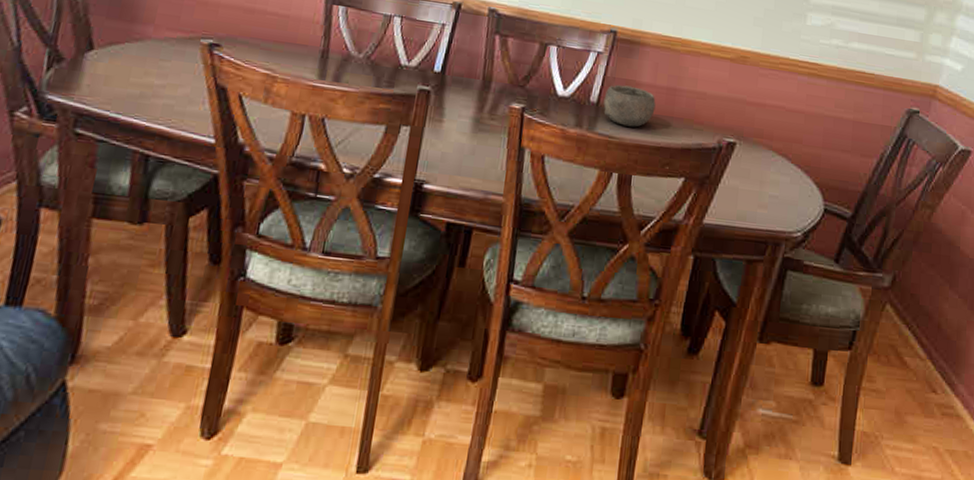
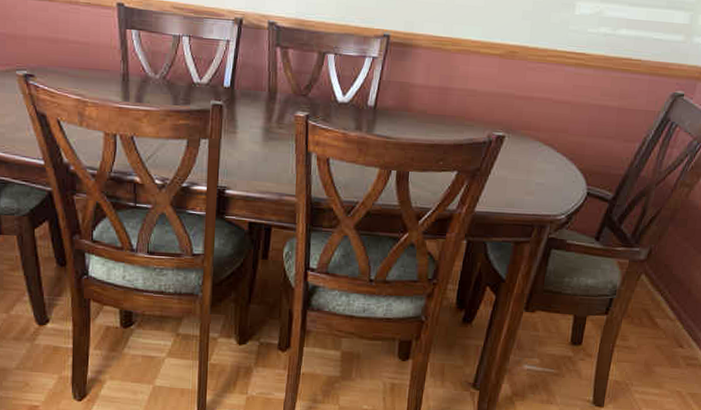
bowl: present [603,84,656,127] -> none [380,87,429,127]

